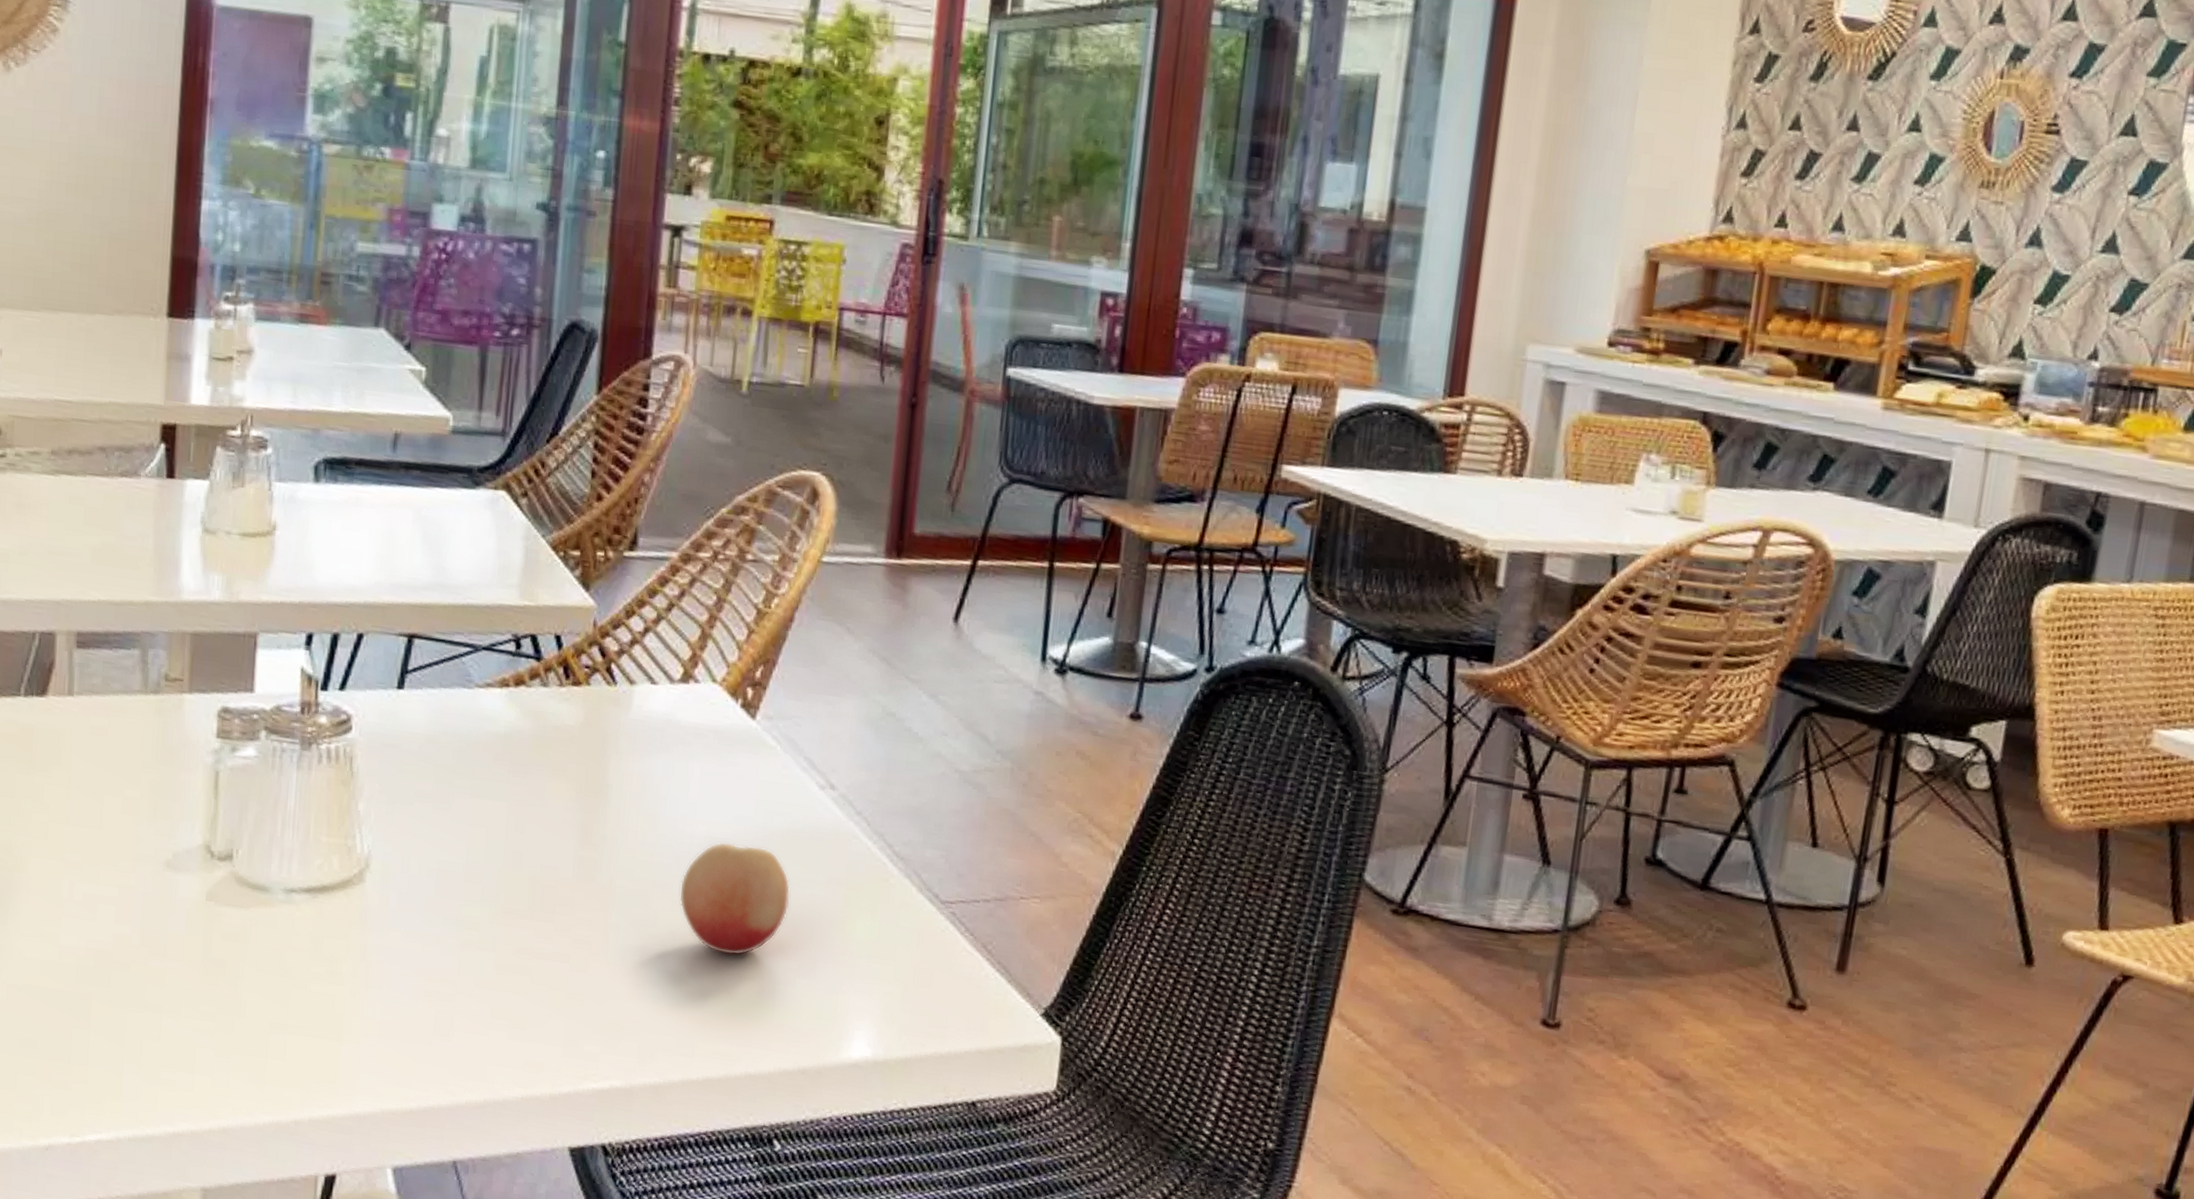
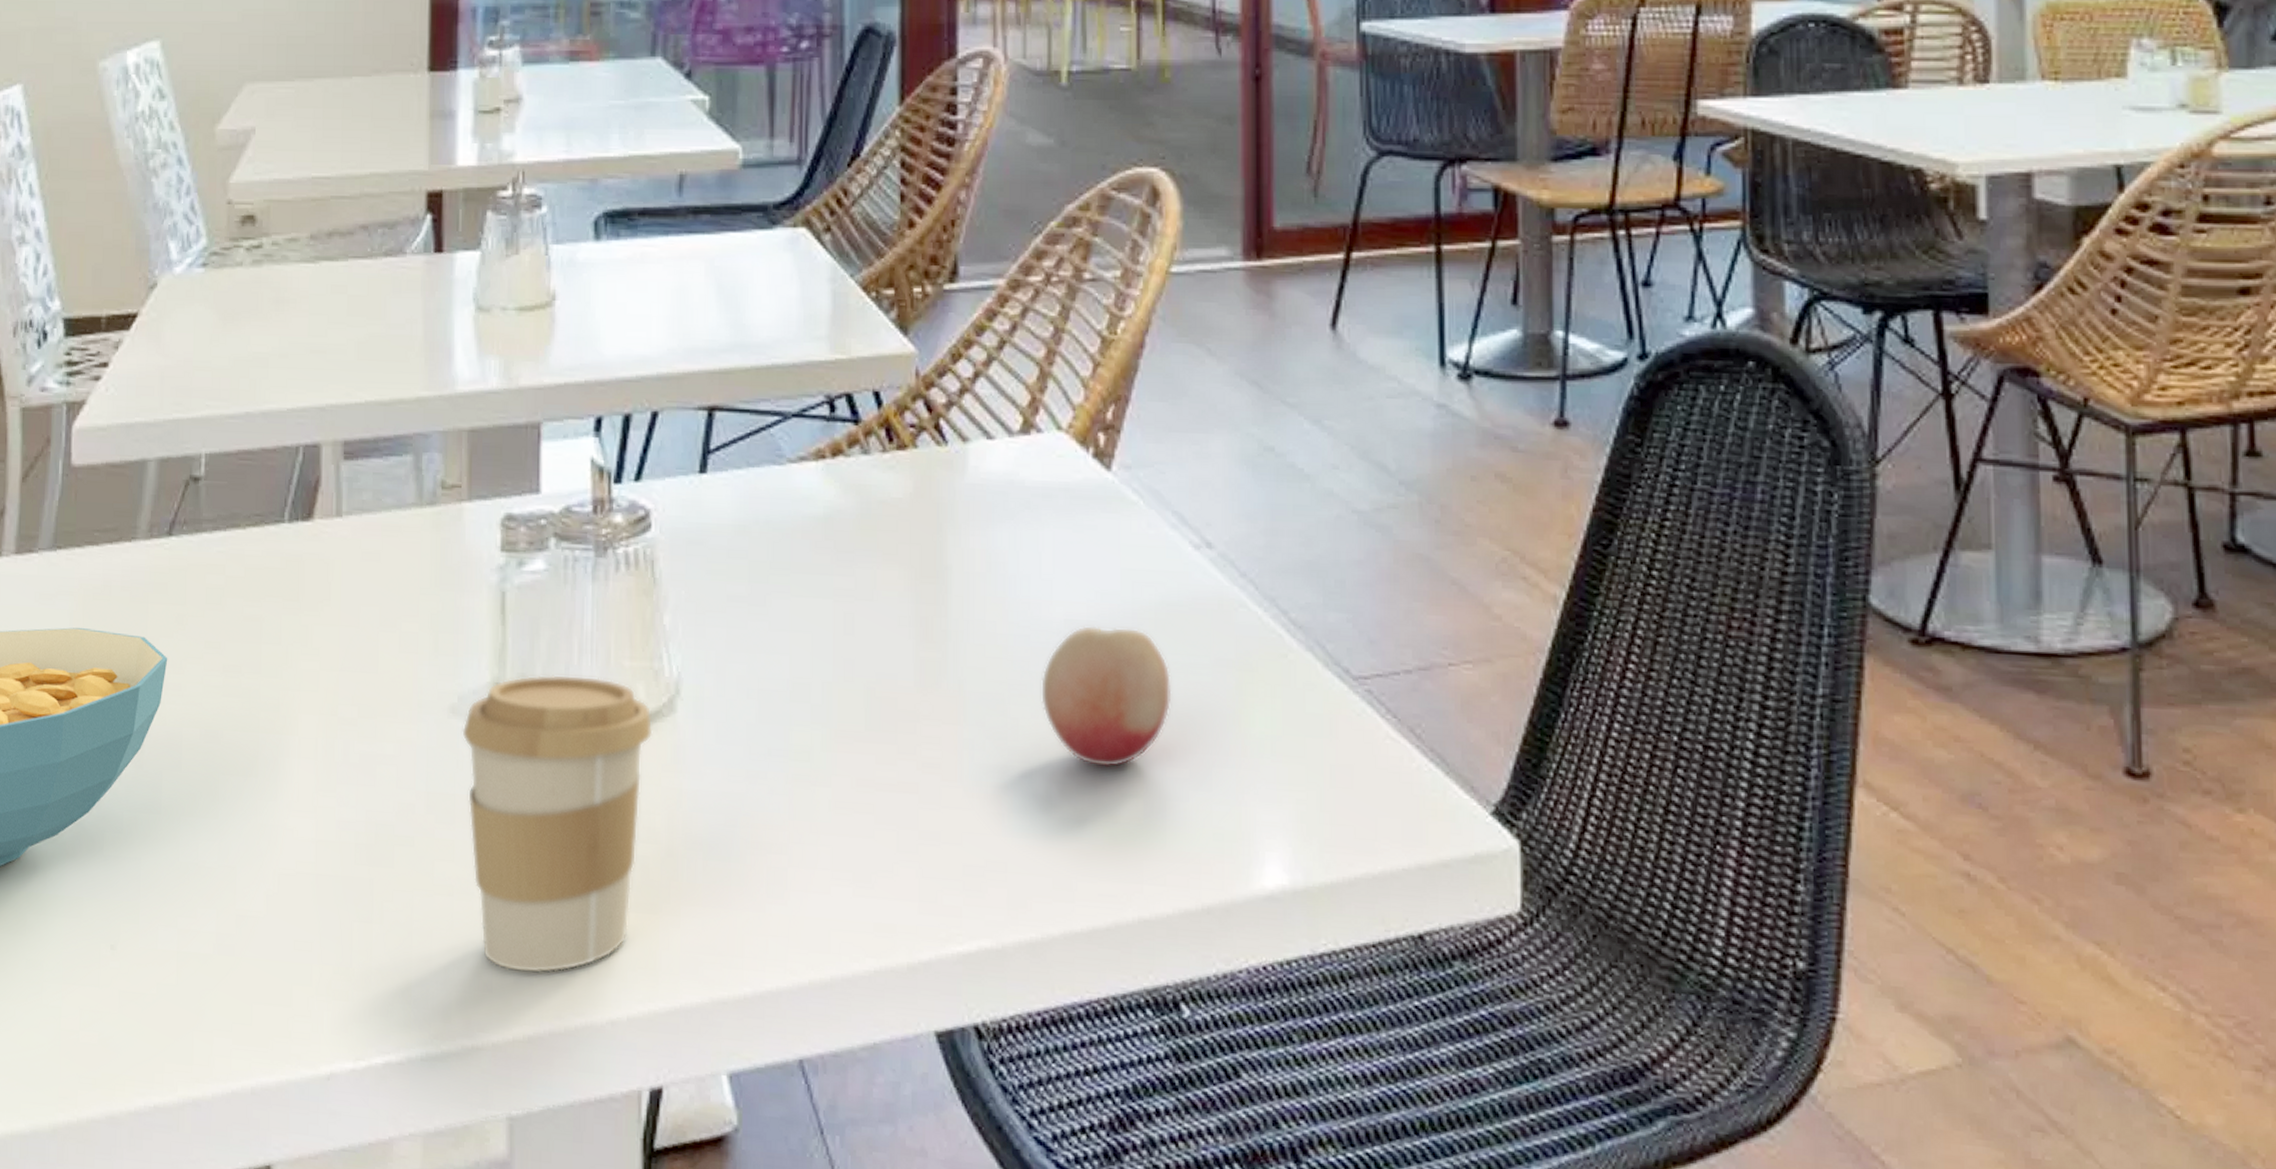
coffee cup: none [175,842,344,1080] -> present [462,674,653,974]

